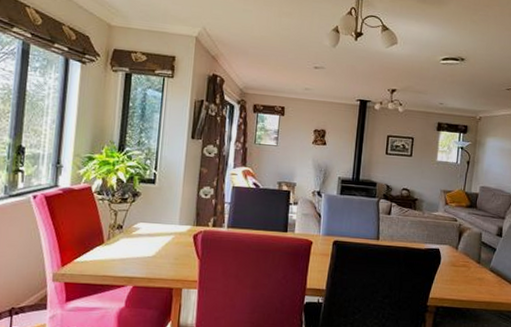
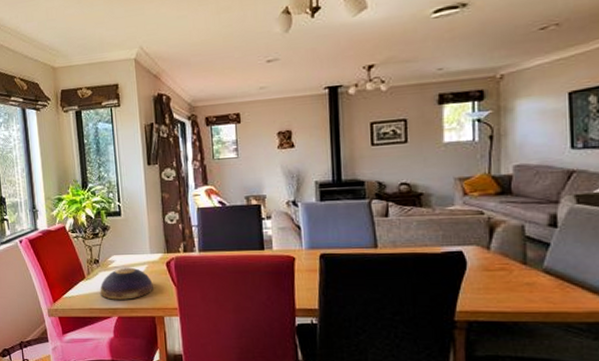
decorative bowl: none [118,236,177,269] -> present [100,267,153,300]

